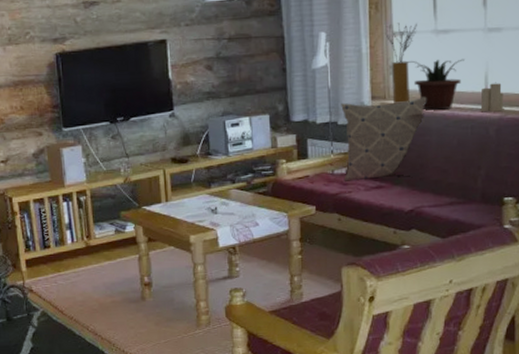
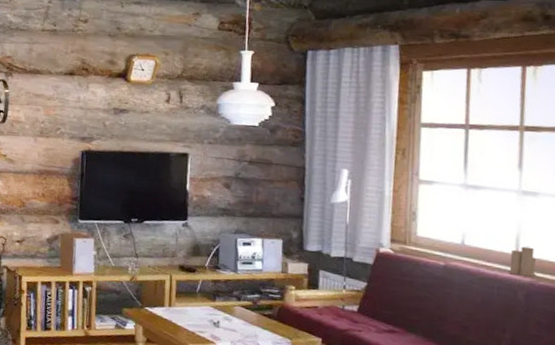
pillow: present [341,97,427,183] -> none [354,241,451,328]
vase: present [386,22,417,104] -> none [412,171,446,252]
potted plant: present [404,58,464,110] -> none [428,210,494,265]

